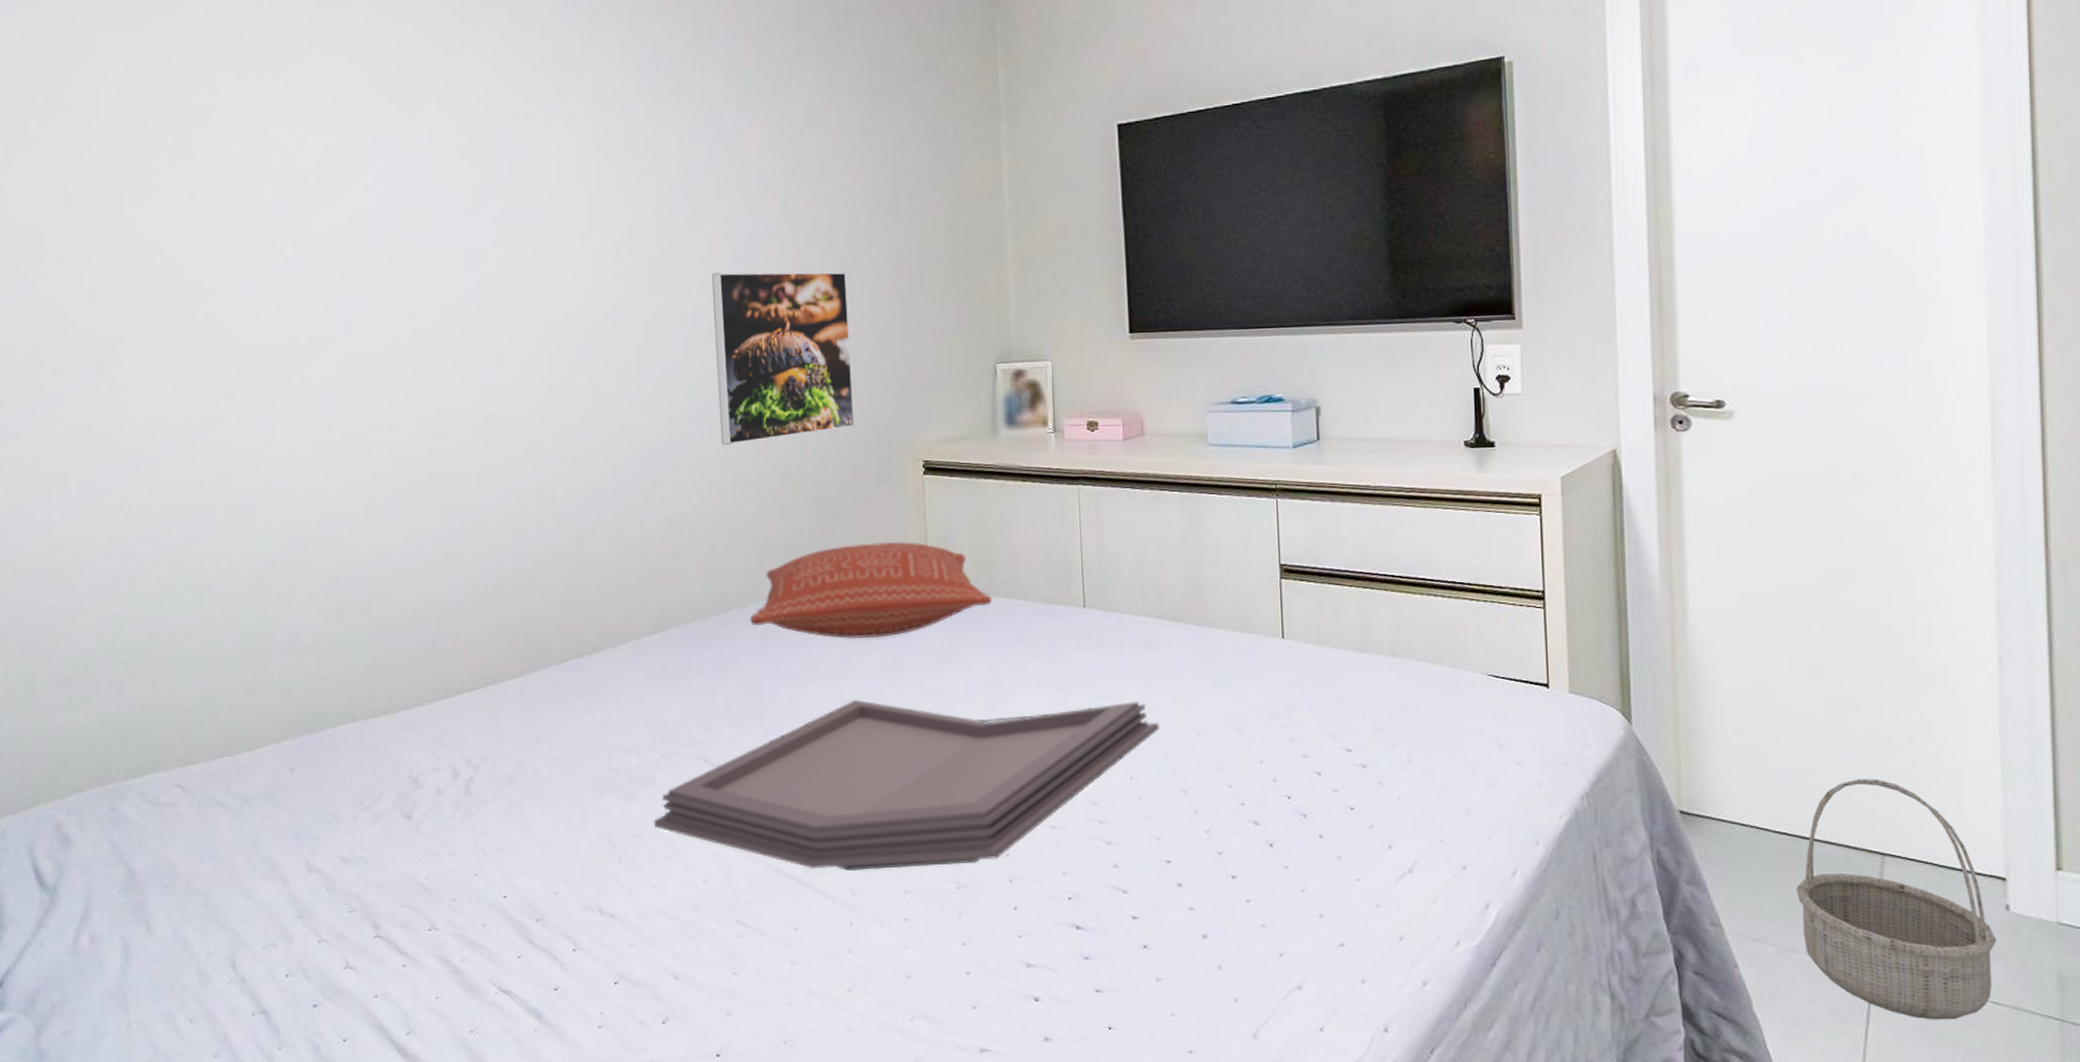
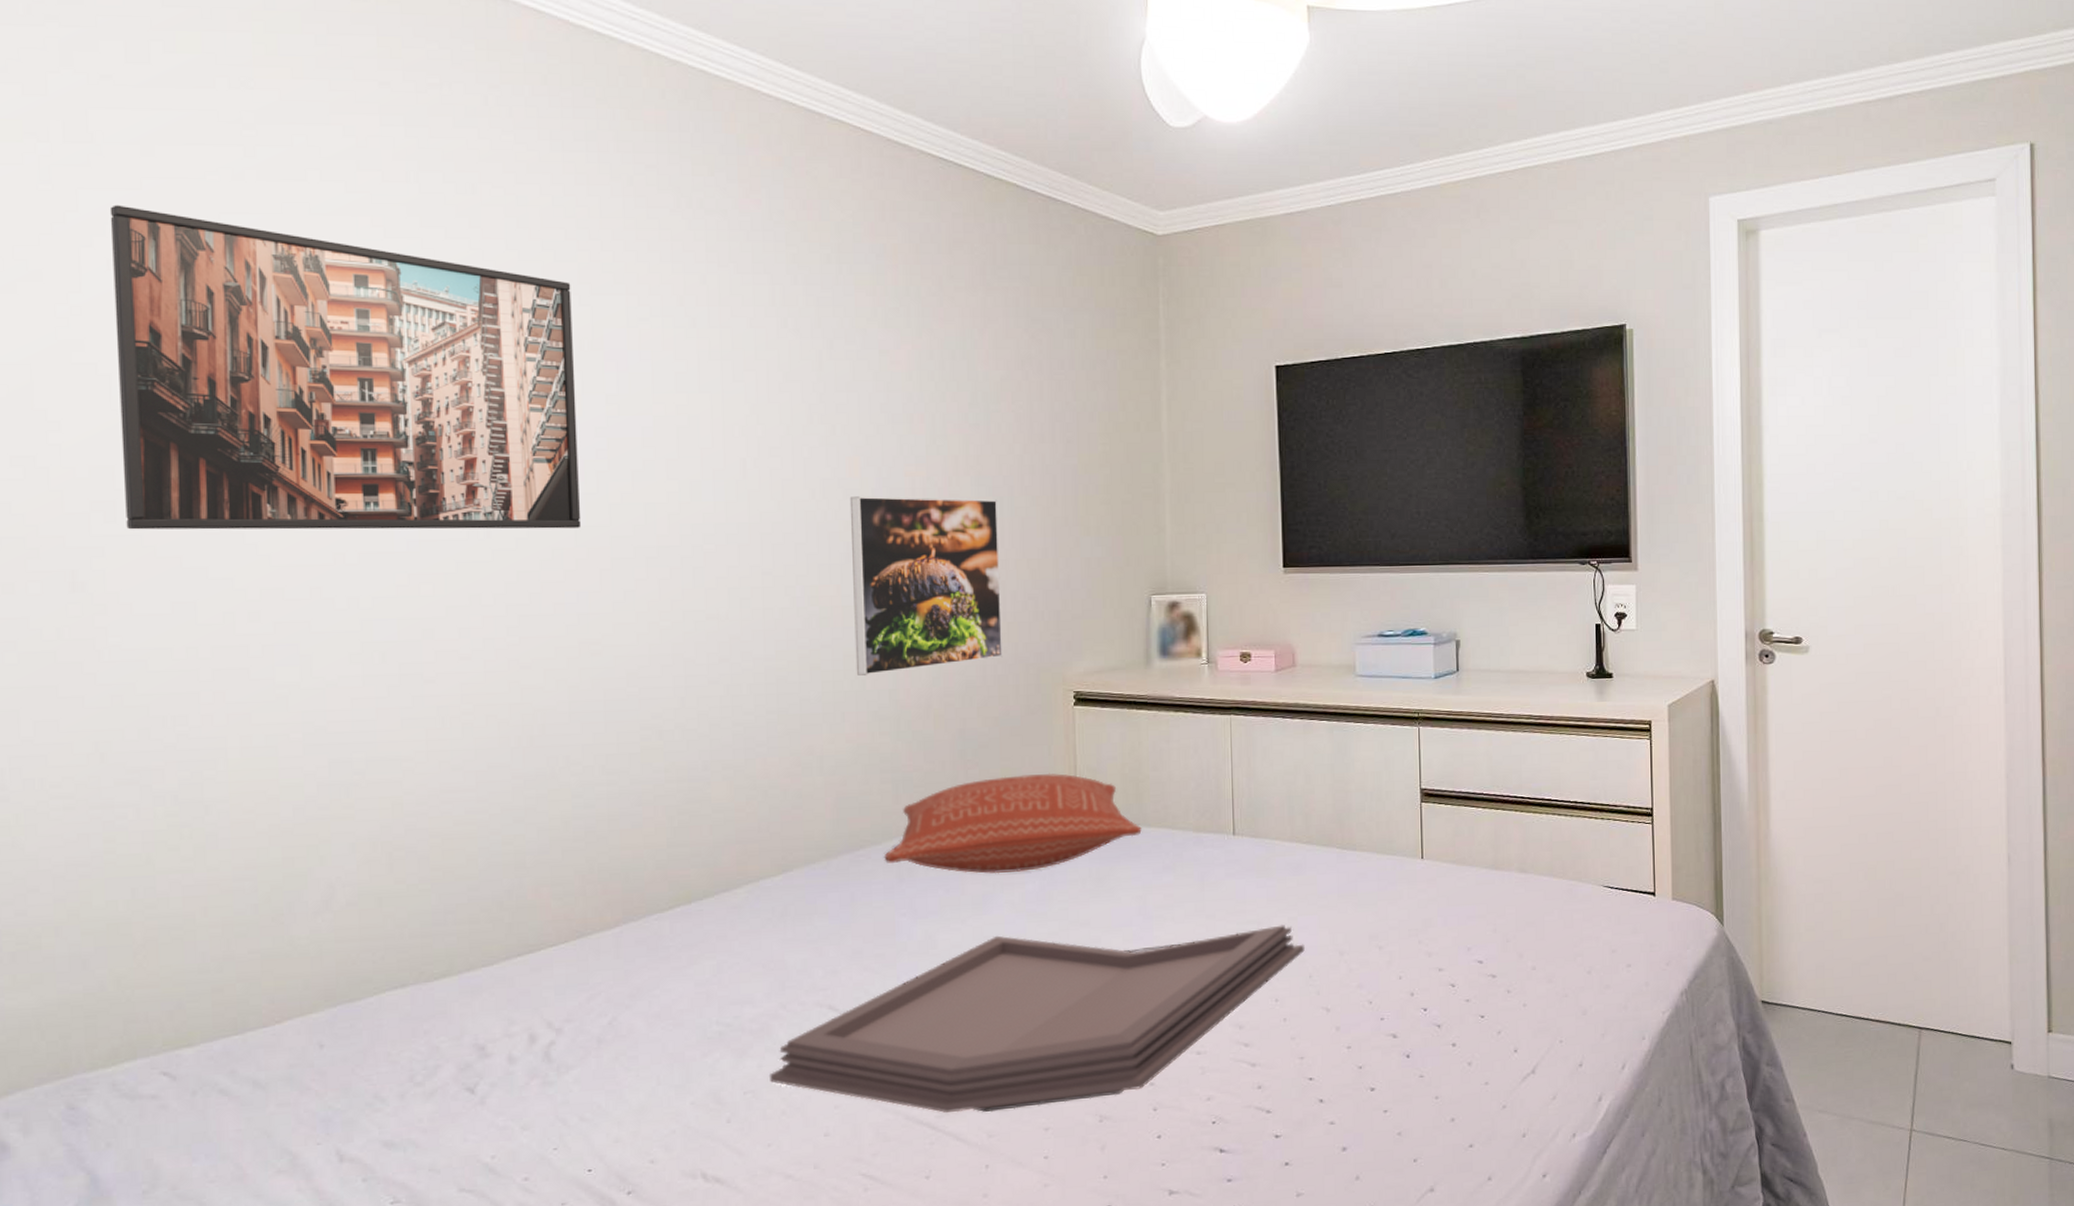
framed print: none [117,42,483,321] -> present [109,204,582,530]
basket: present [1796,779,1997,1020] -> none [1853,963,2005,1168]

